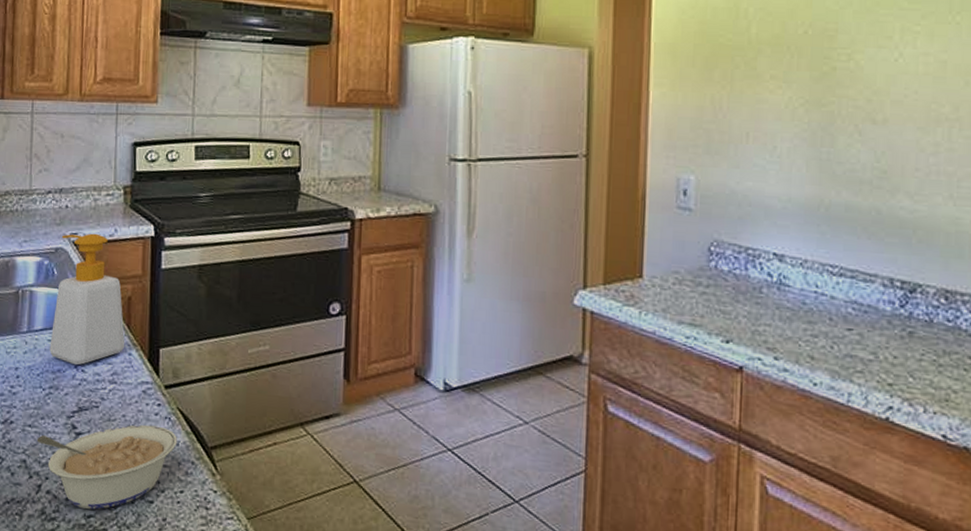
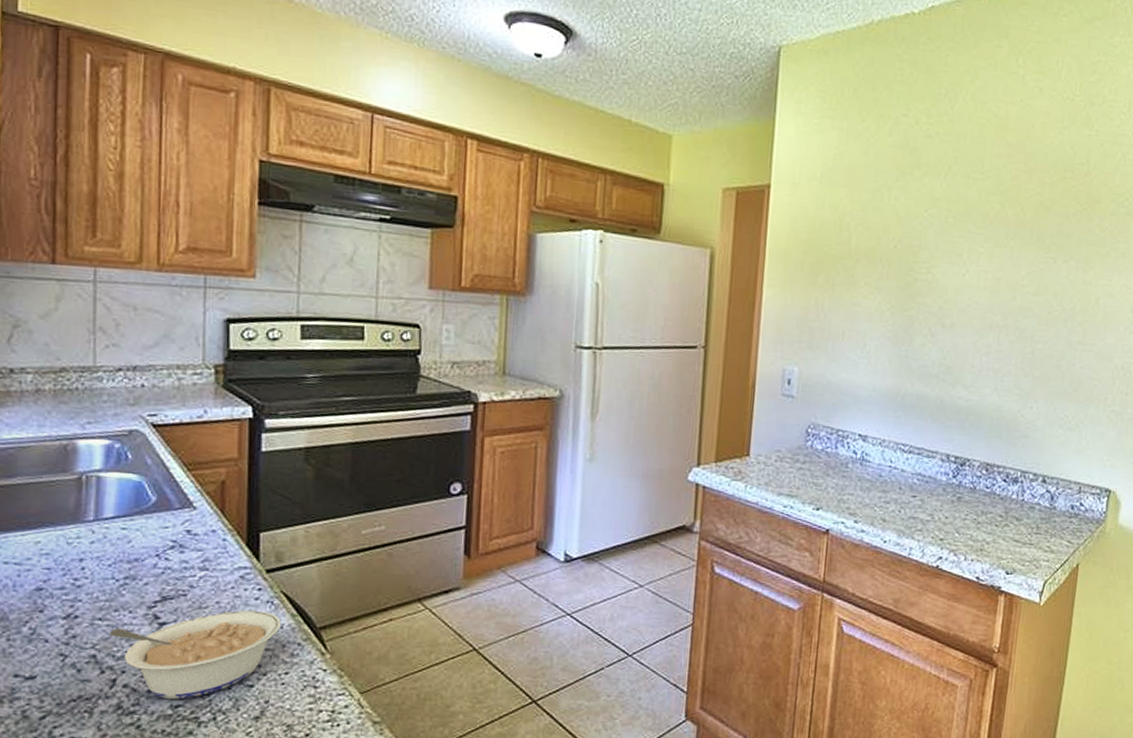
soap bottle: present [49,233,125,365] -> none [123,414,219,554]

